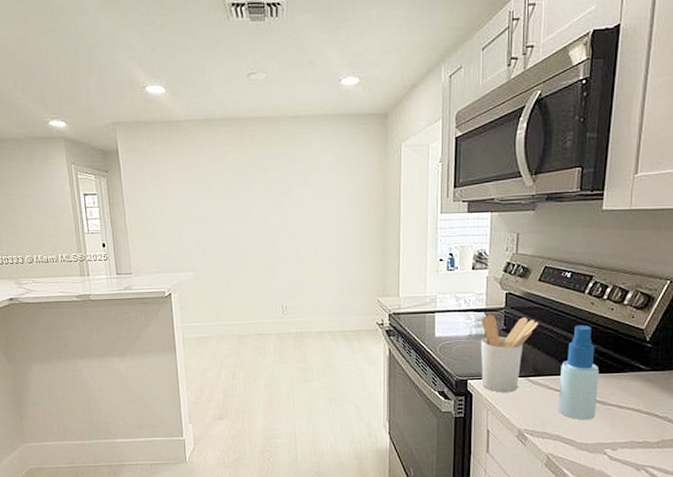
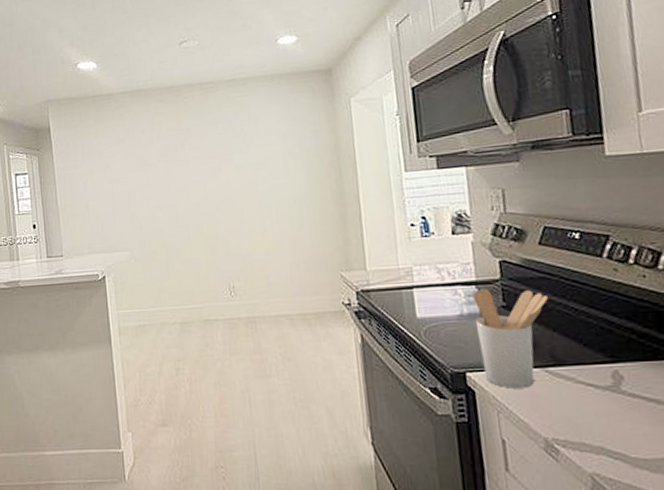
spray bottle: present [558,325,600,420] -> none [588,297,650,426]

